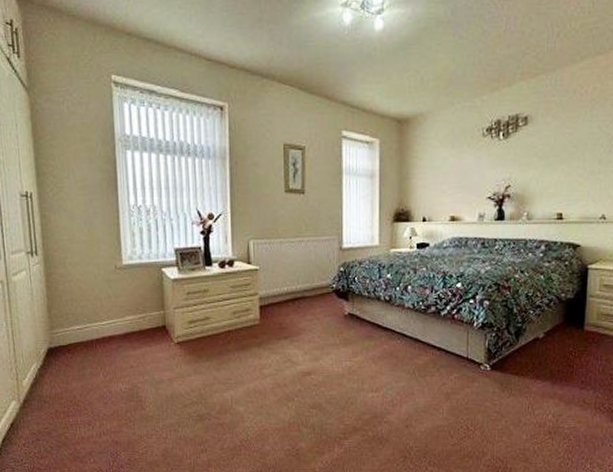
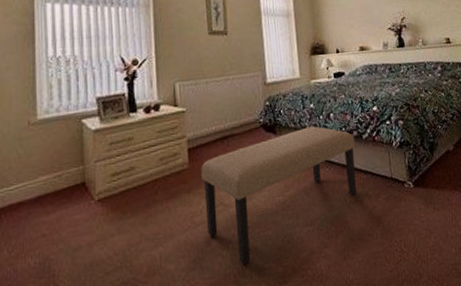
bench: none [271,297,431,417] -> present [201,126,357,264]

